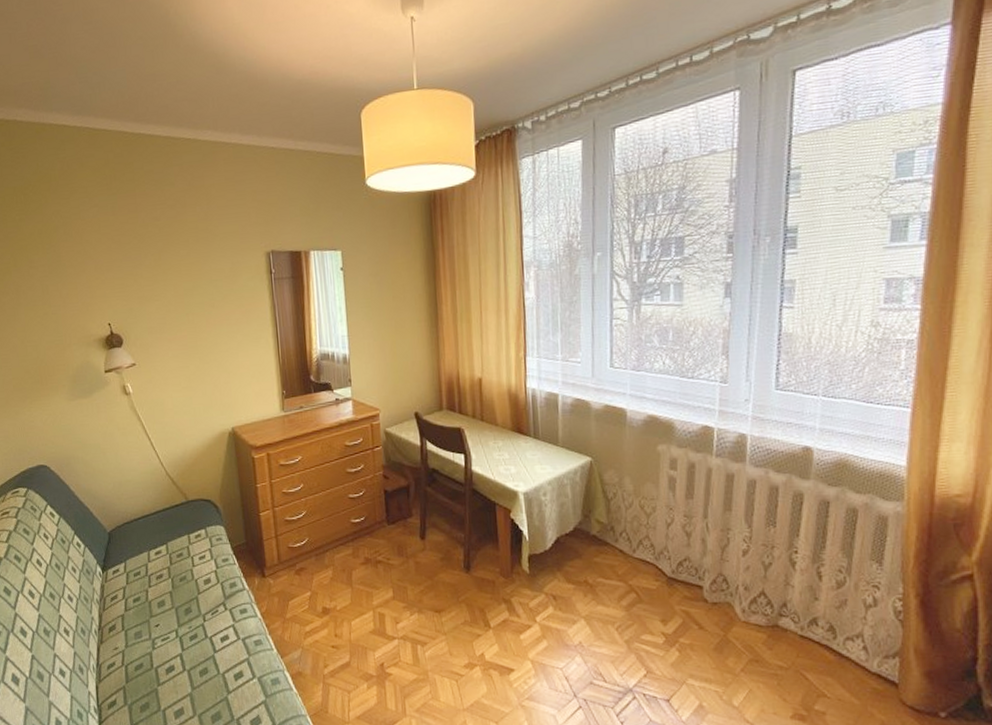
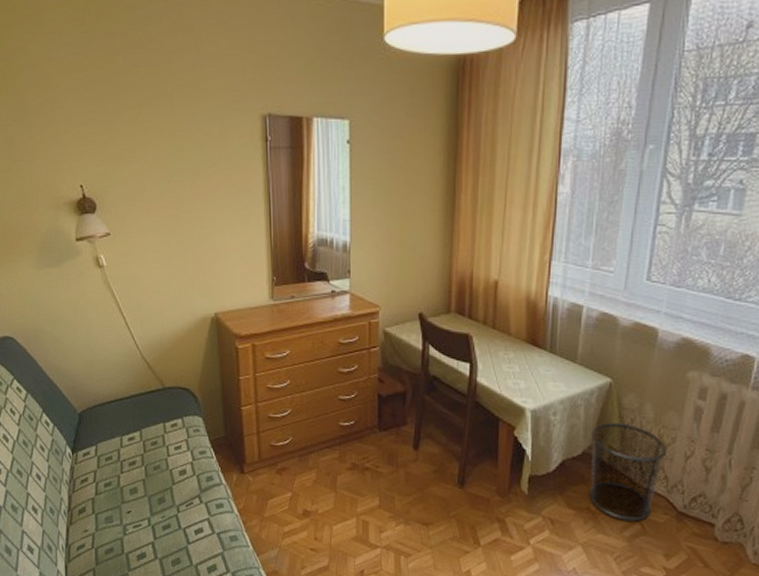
waste bin: none [580,497,650,590] -> present [590,422,668,522]

